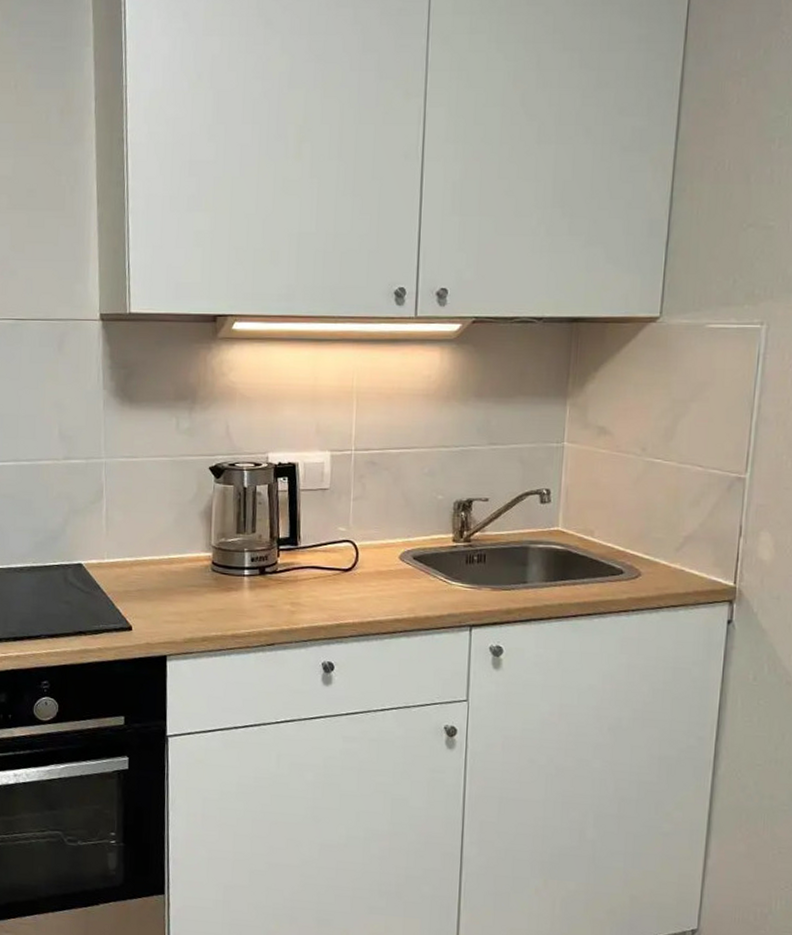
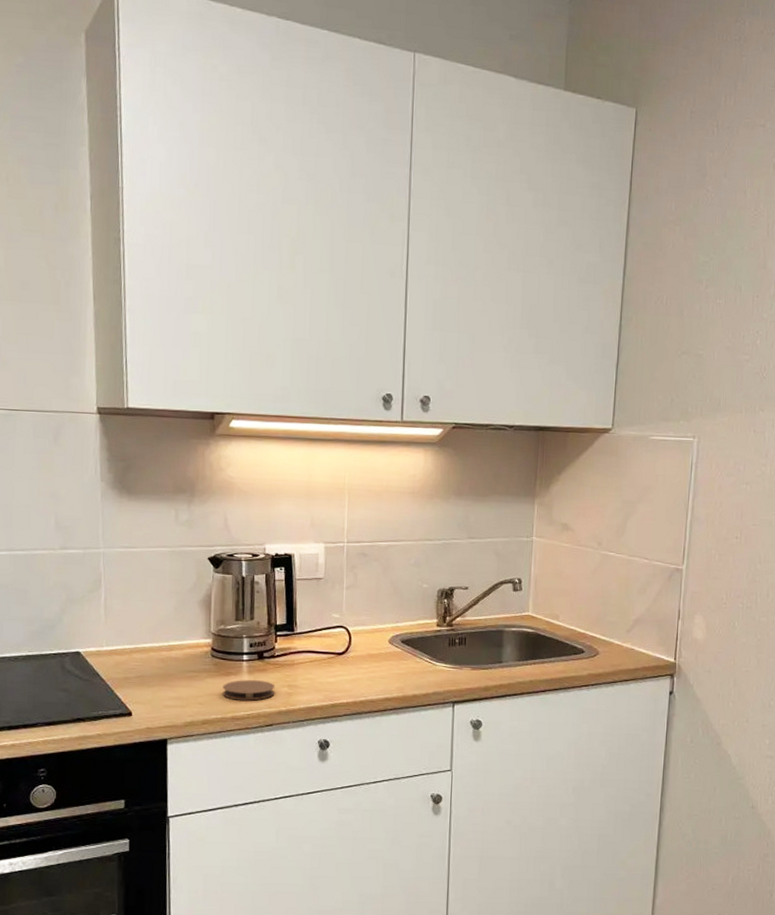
coaster: none [223,596,278,618] -> present [222,680,275,701]

